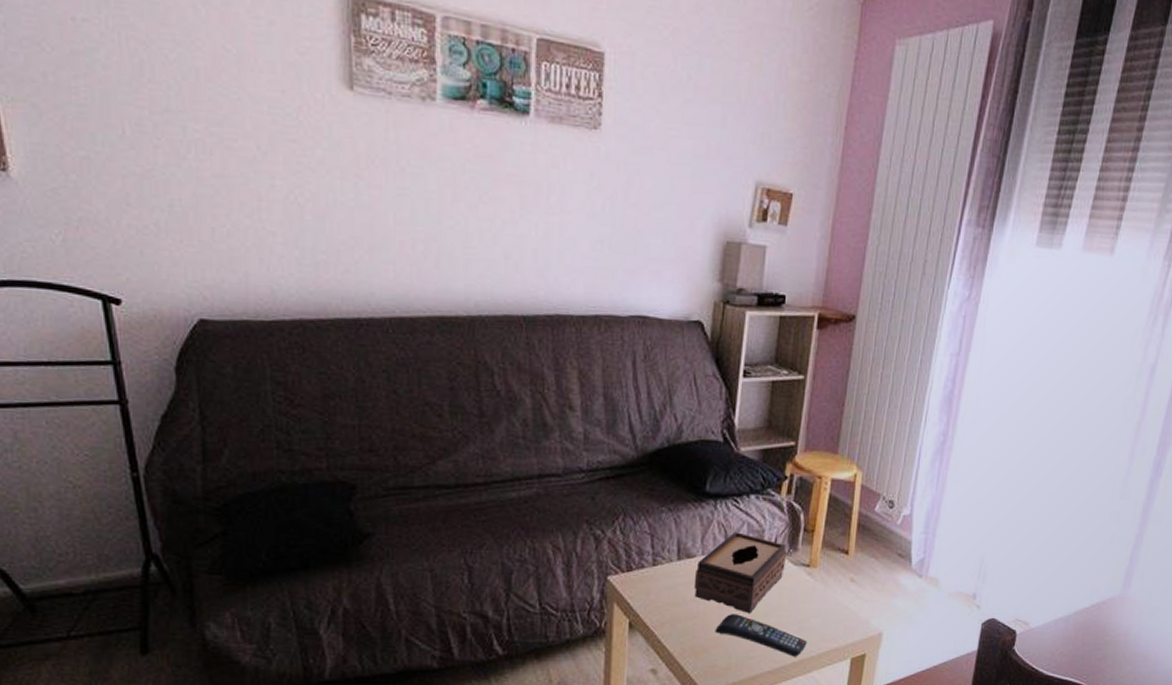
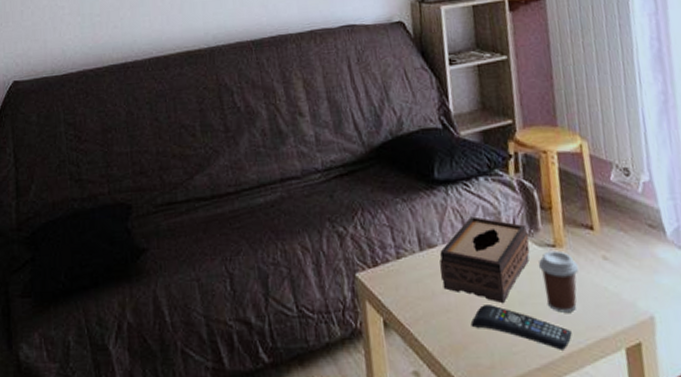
coffee cup: none [790,570,827,625] -> present [538,250,579,313]

